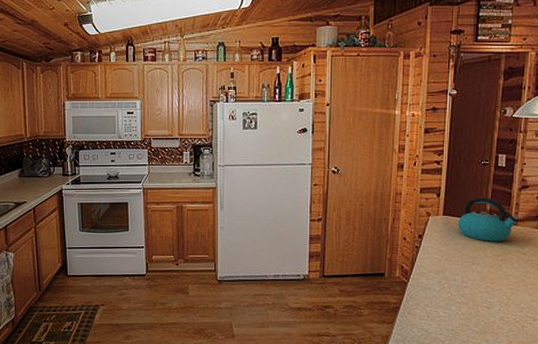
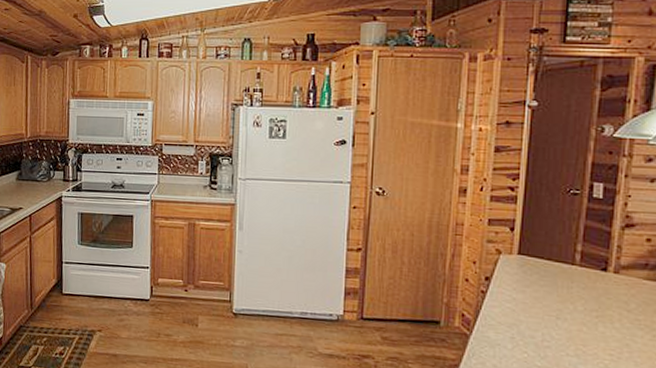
kettle: present [457,197,520,242] -> none [537,234,623,293]

